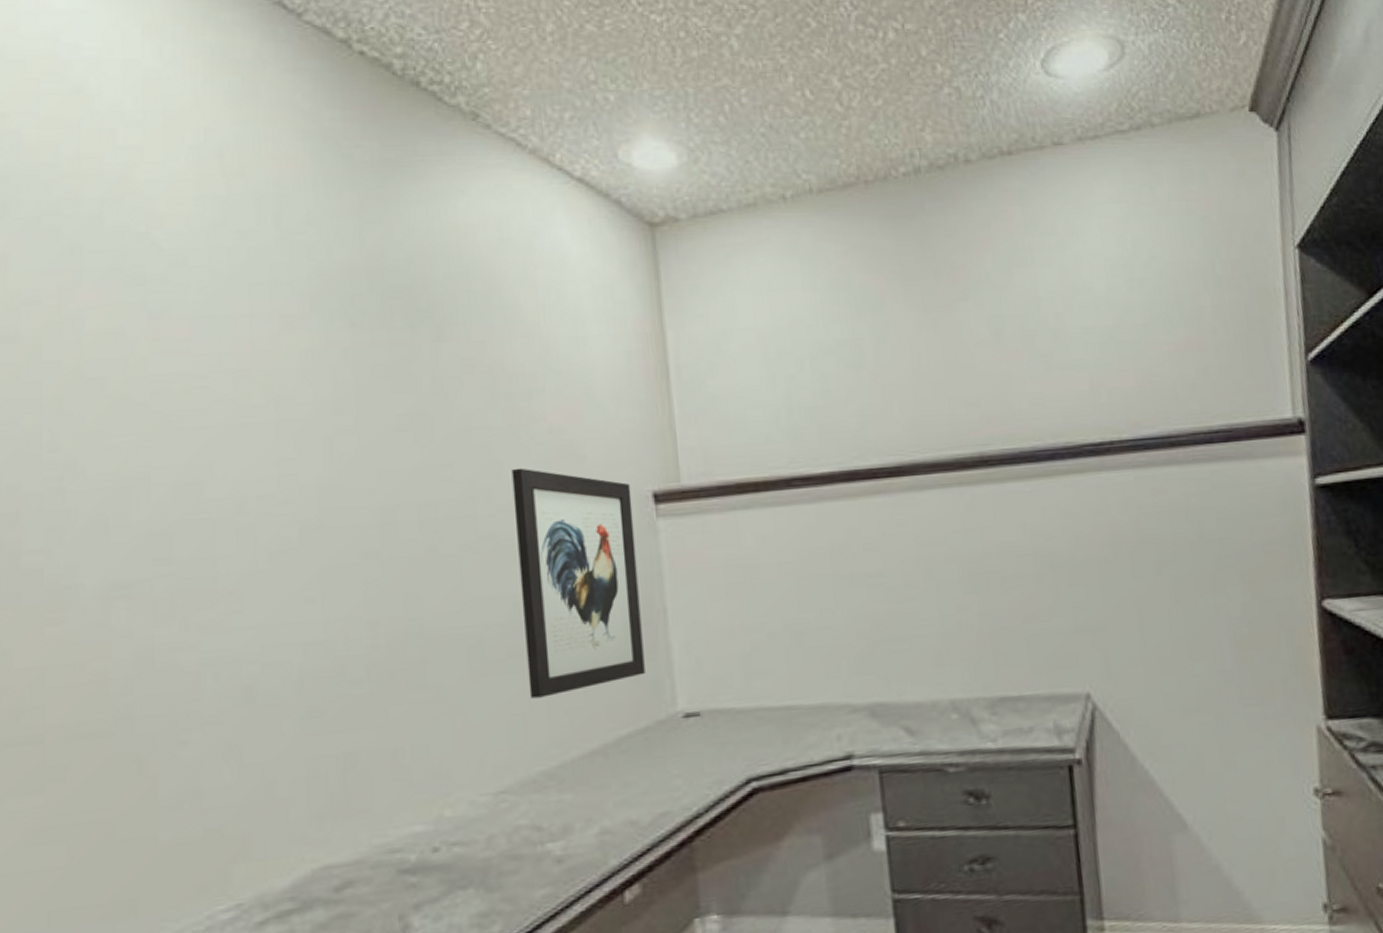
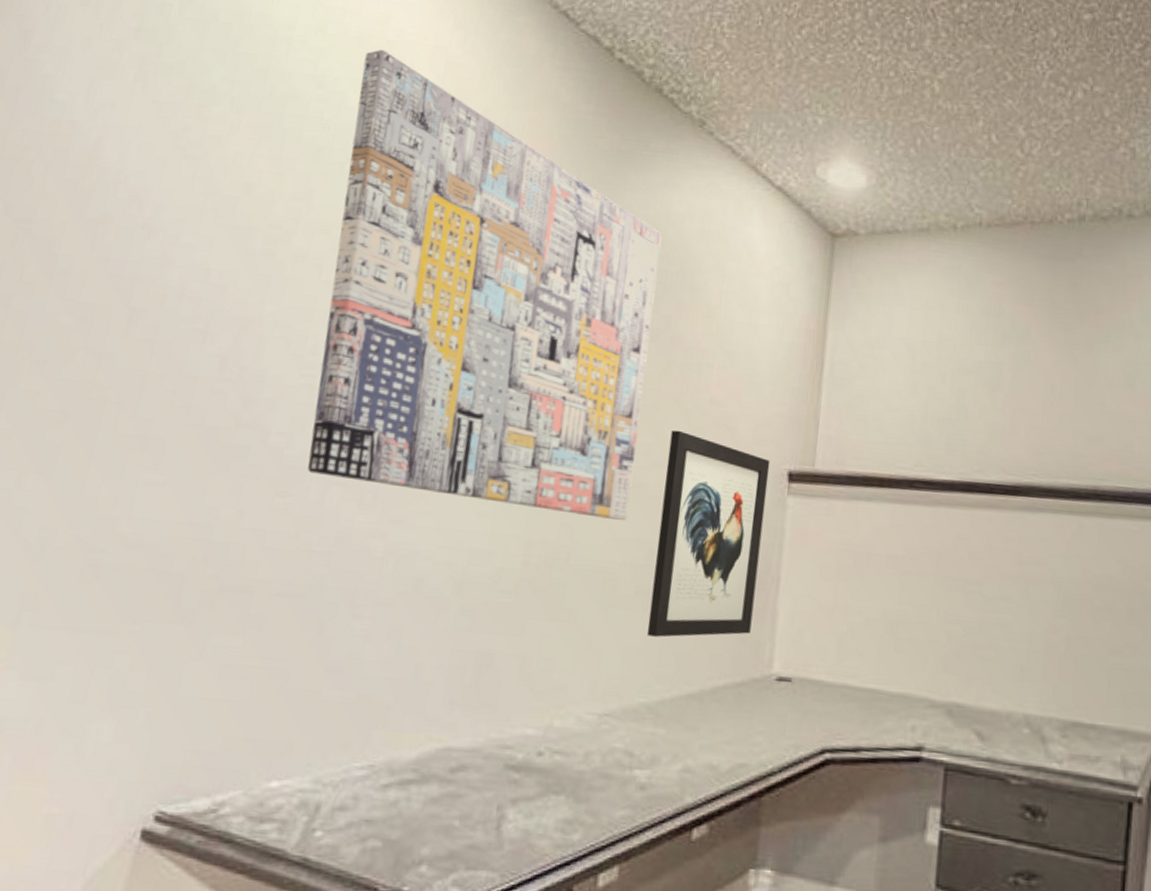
wall art: none [36,73,480,591] -> present [307,50,662,520]

